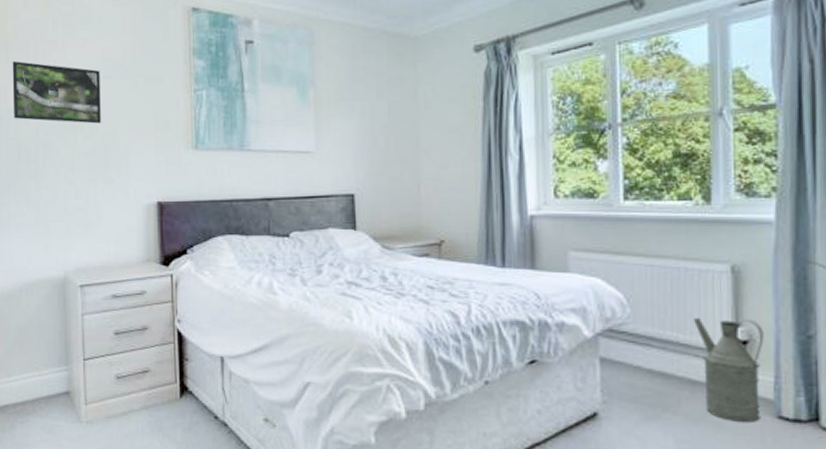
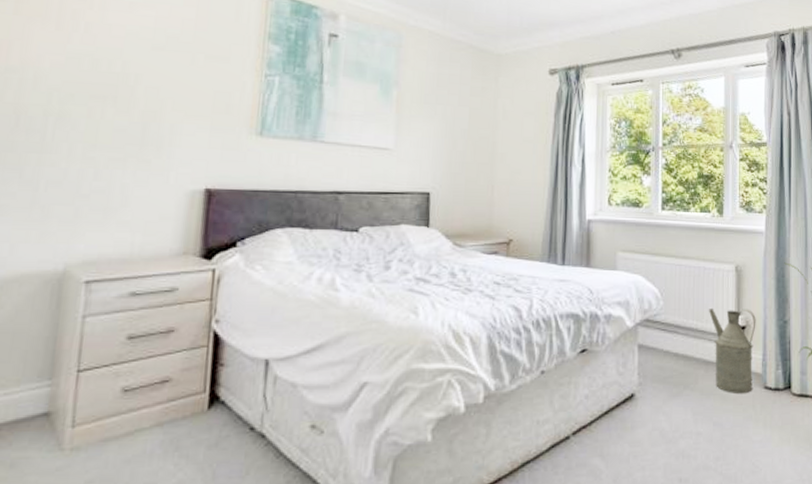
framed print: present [12,60,101,124] -> none [16,13,149,98]

